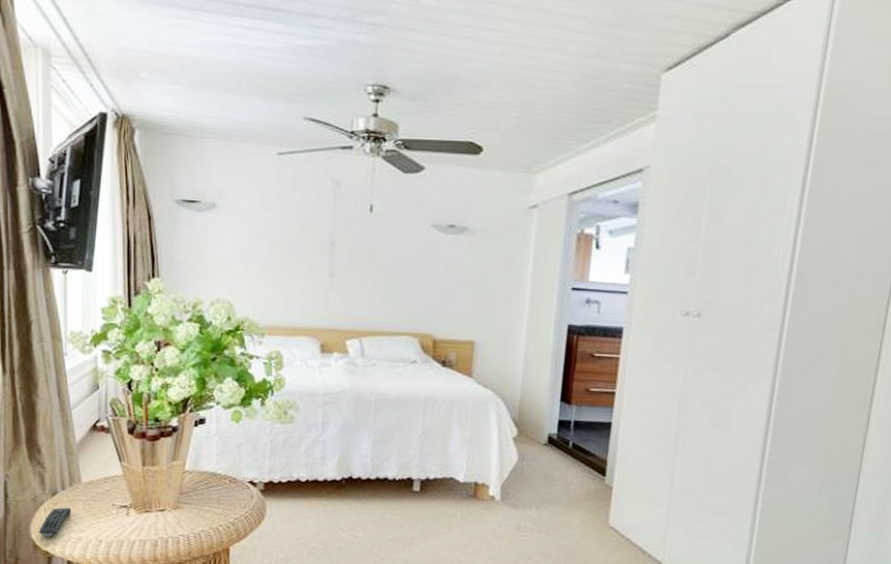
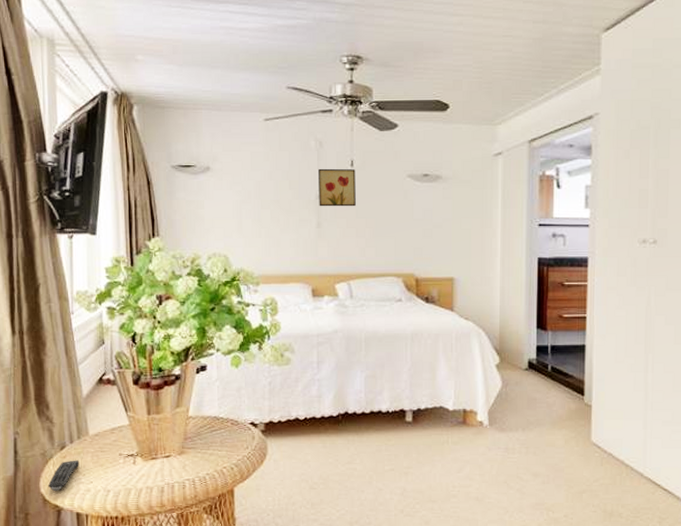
wall art: none [333,212,375,257] -> present [318,168,356,207]

